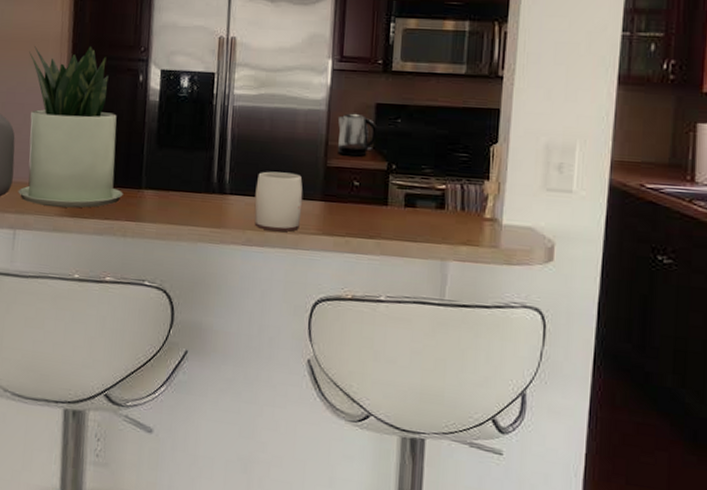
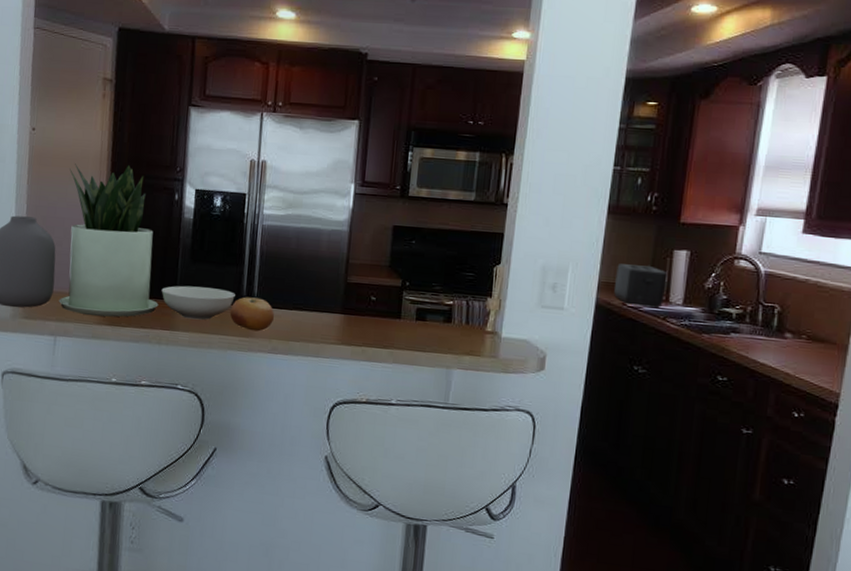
bowl: none [126,173,205,210] -> present [161,285,235,320]
fruit: none [199,184,248,222] -> present [230,297,274,332]
mug: present [254,171,303,232] -> none [280,286,325,341]
kettle: present [338,113,378,157] -> none [357,234,394,274]
toaster: none [629,140,692,189] -> present [613,264,668,308]

